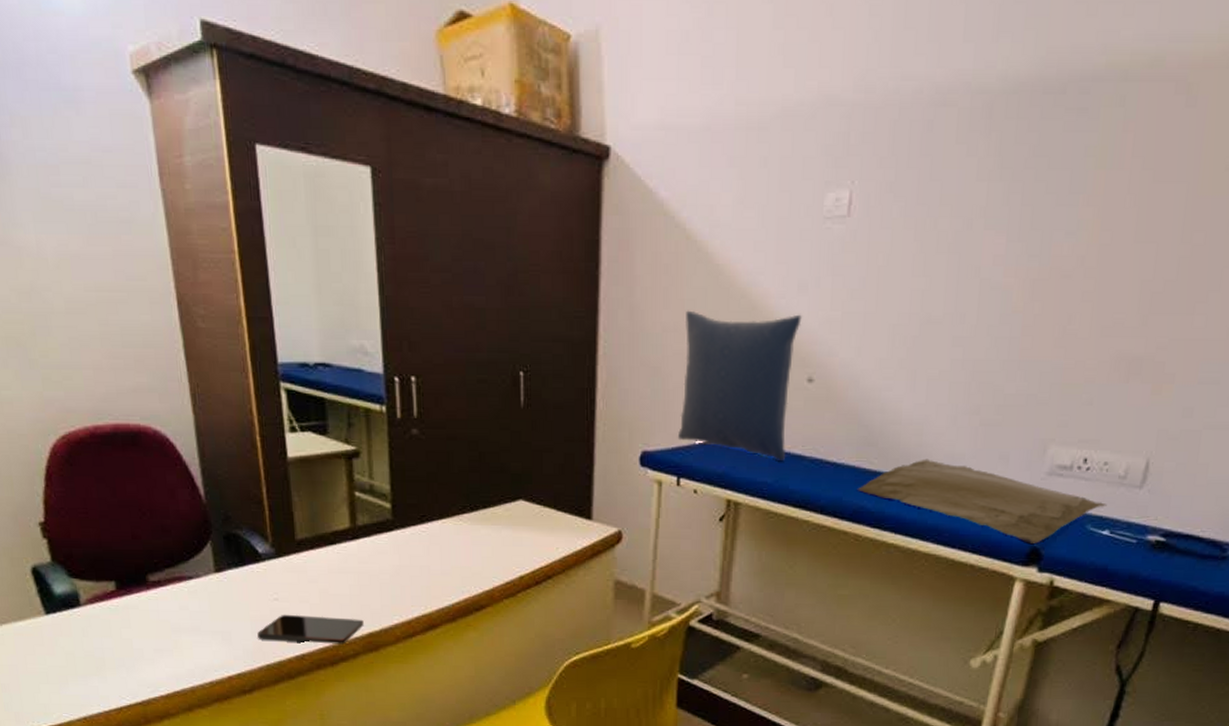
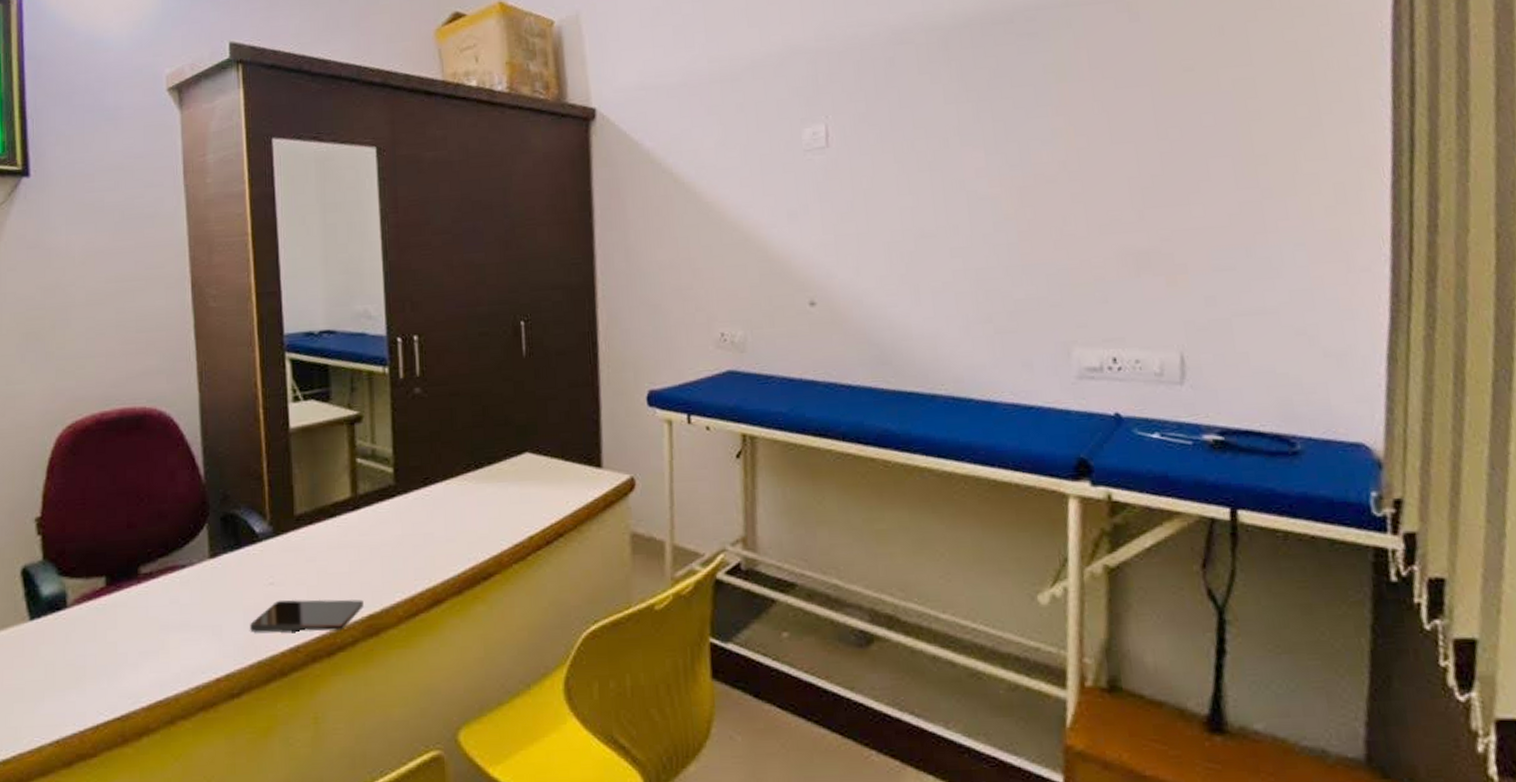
pillow: present [677,310,802,460] -> none [680,241,798,388]
towel: present [857,459,1107,543] -> none [877,373,1150,455]

